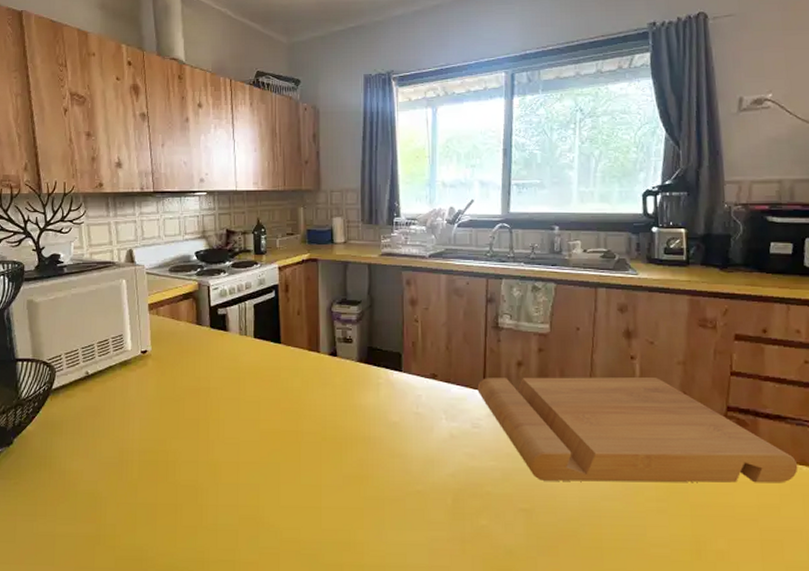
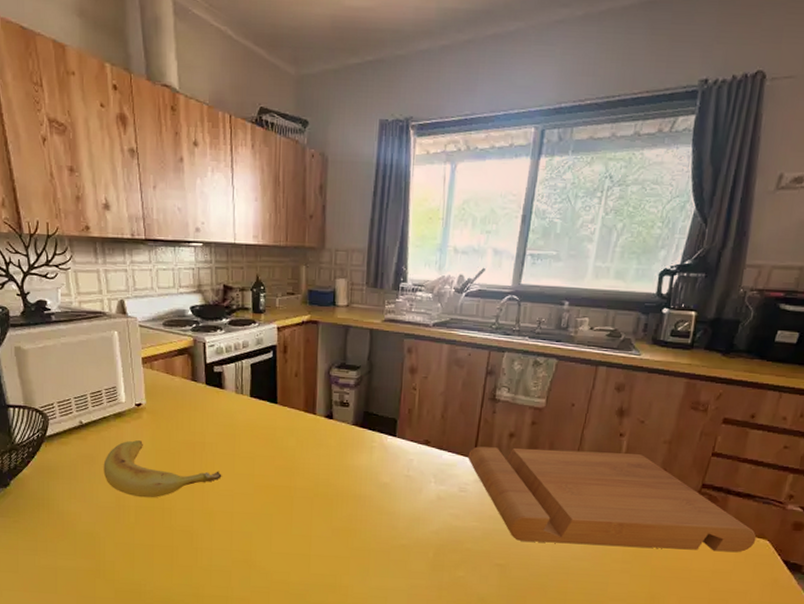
banana: none [107,389,227,451] -> present [103,440,222,498]

